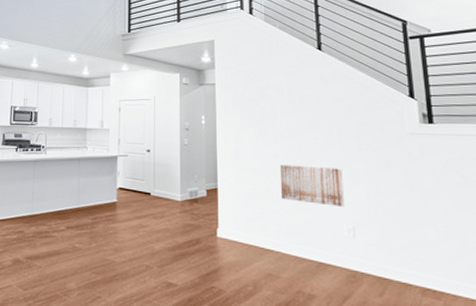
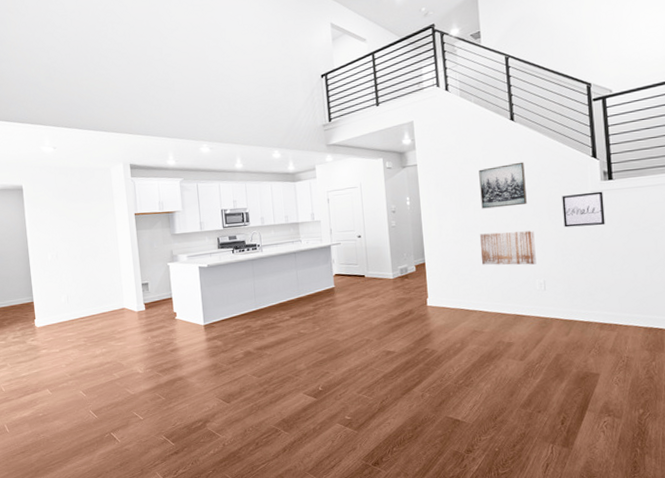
wall art: none [281,93,334,139] -> present [479,161,527,209]
wall art: none [374,134,426,173] -> present [562,191,605,228]

